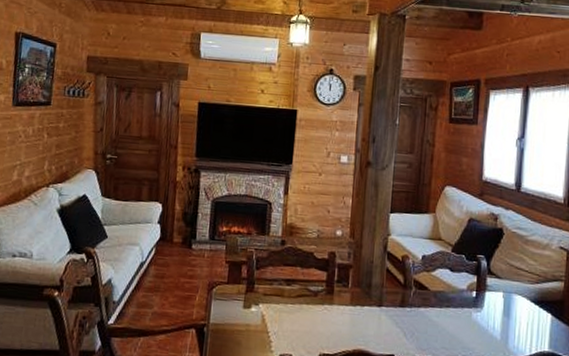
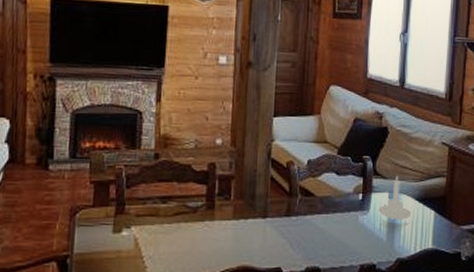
candle holder: none [492,276,527,321] -> present [378,175,412,220]

